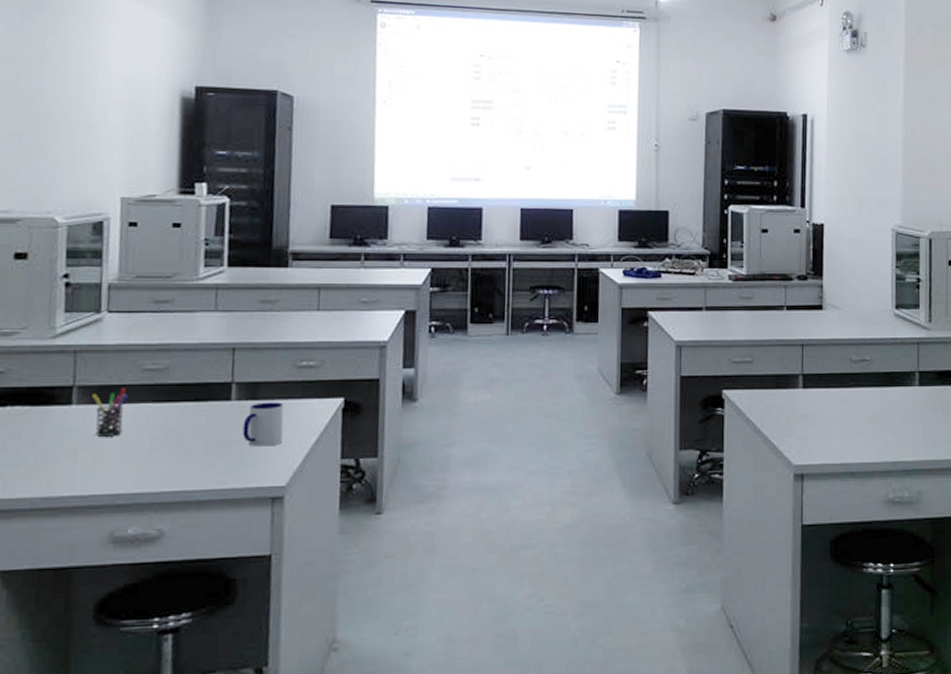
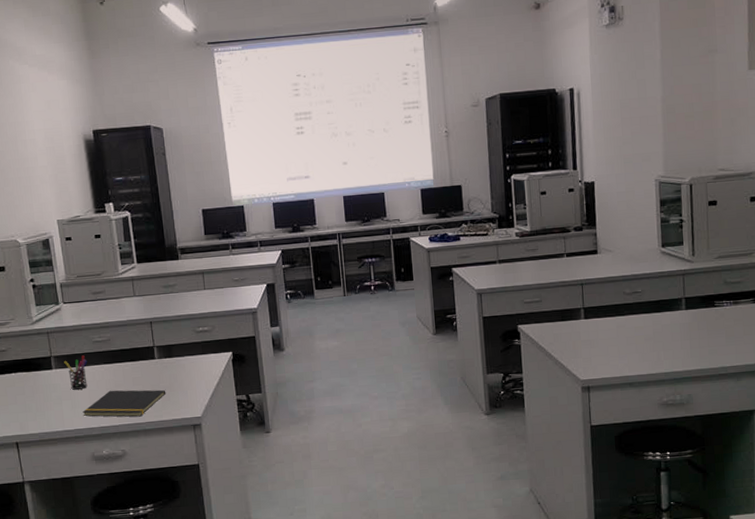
notepad: none [106,440,240,482] -> present [82,389,166,417]
mug: present [242,402,284,447] -> none [166,358,194,391]

